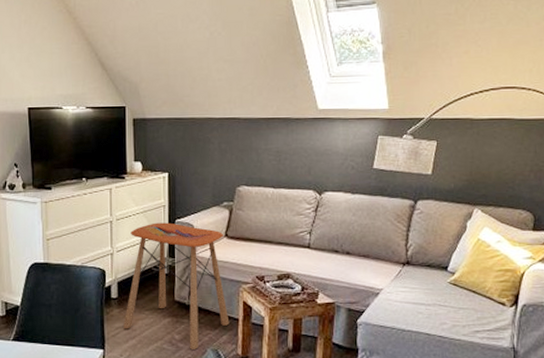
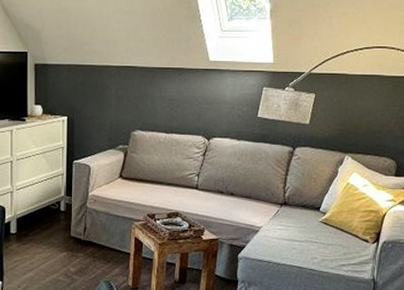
side table: present [123,222,230,349] -> none [22,163,122,281]

